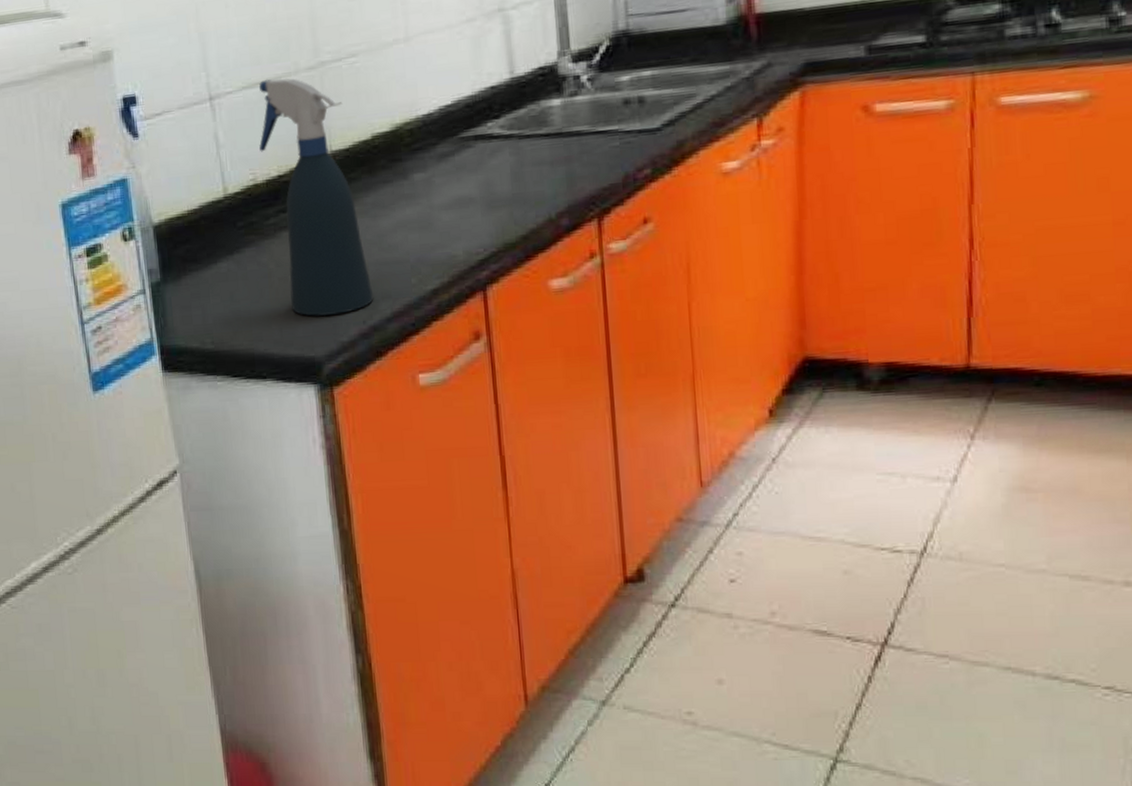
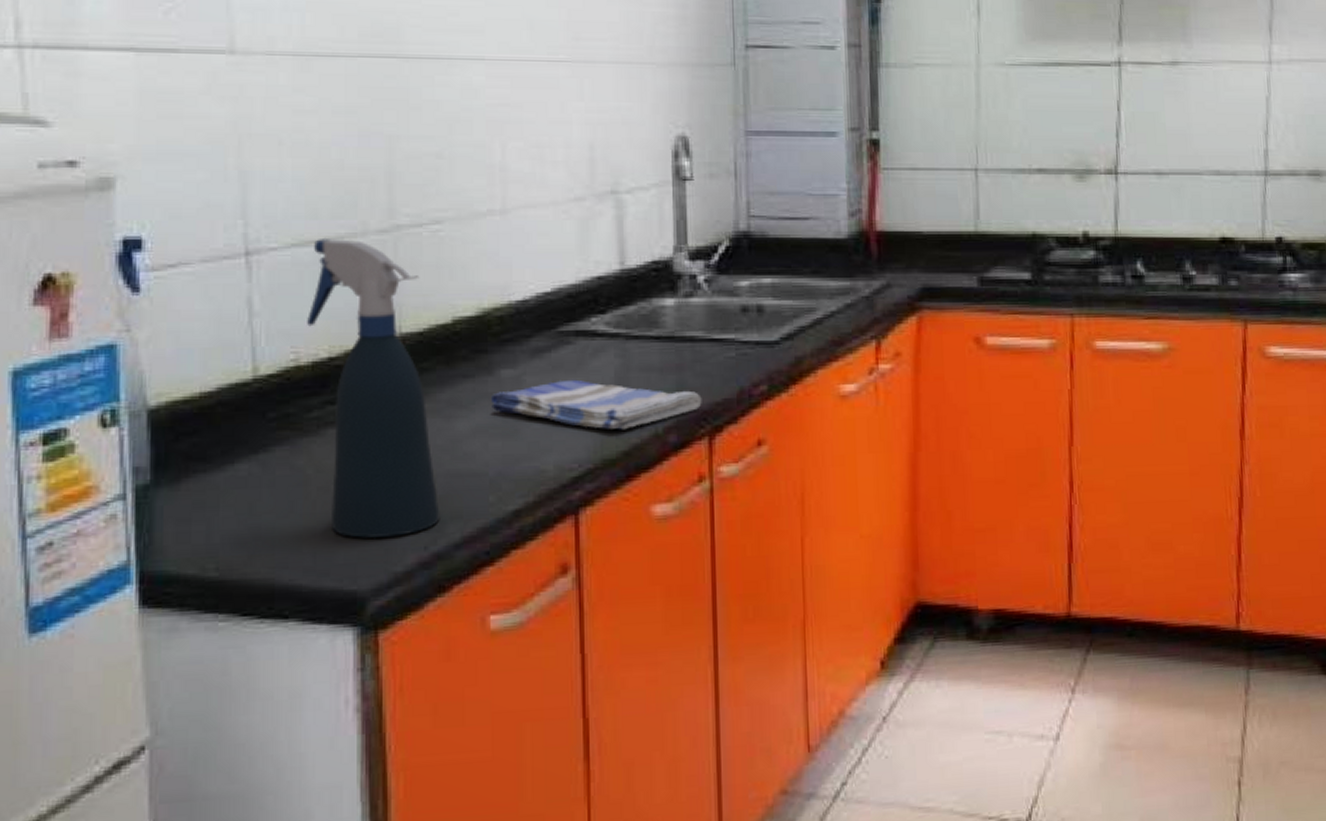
dish towel: none [408,177,590,218] -> present [491,379,702,430]

